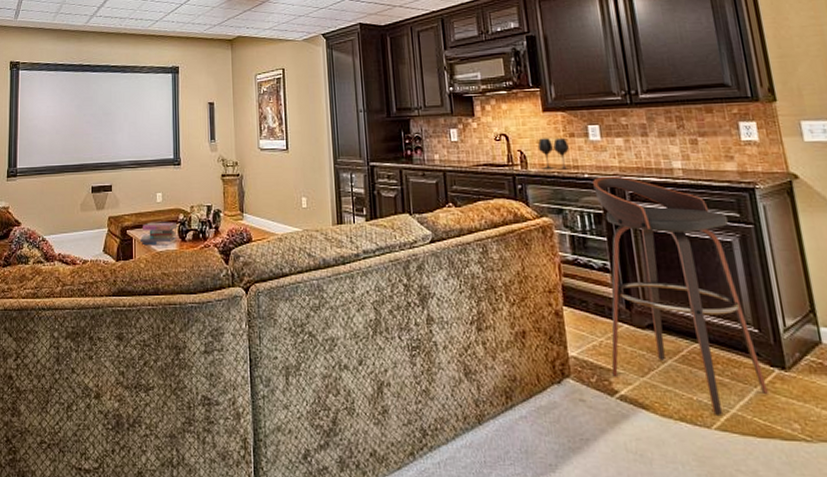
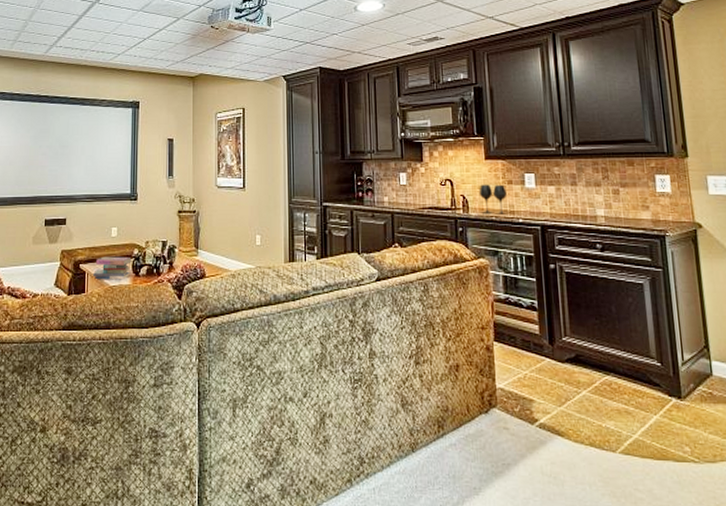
bar stool: present [593,176,768,415] -> none [526,221,666,440]

